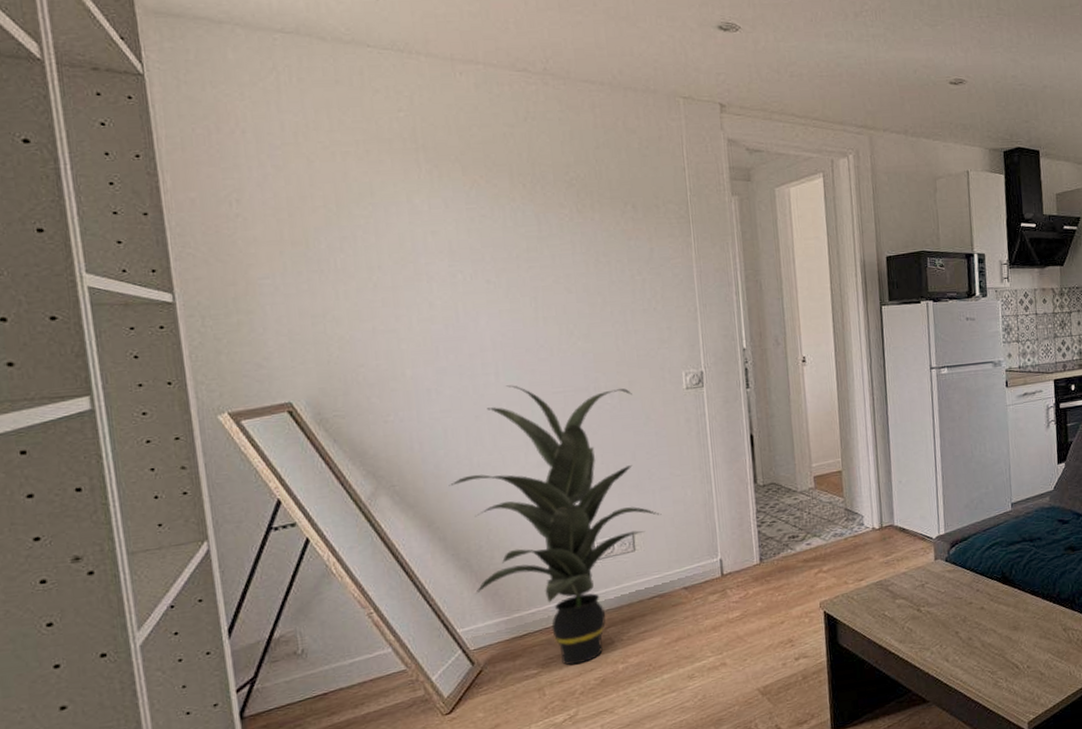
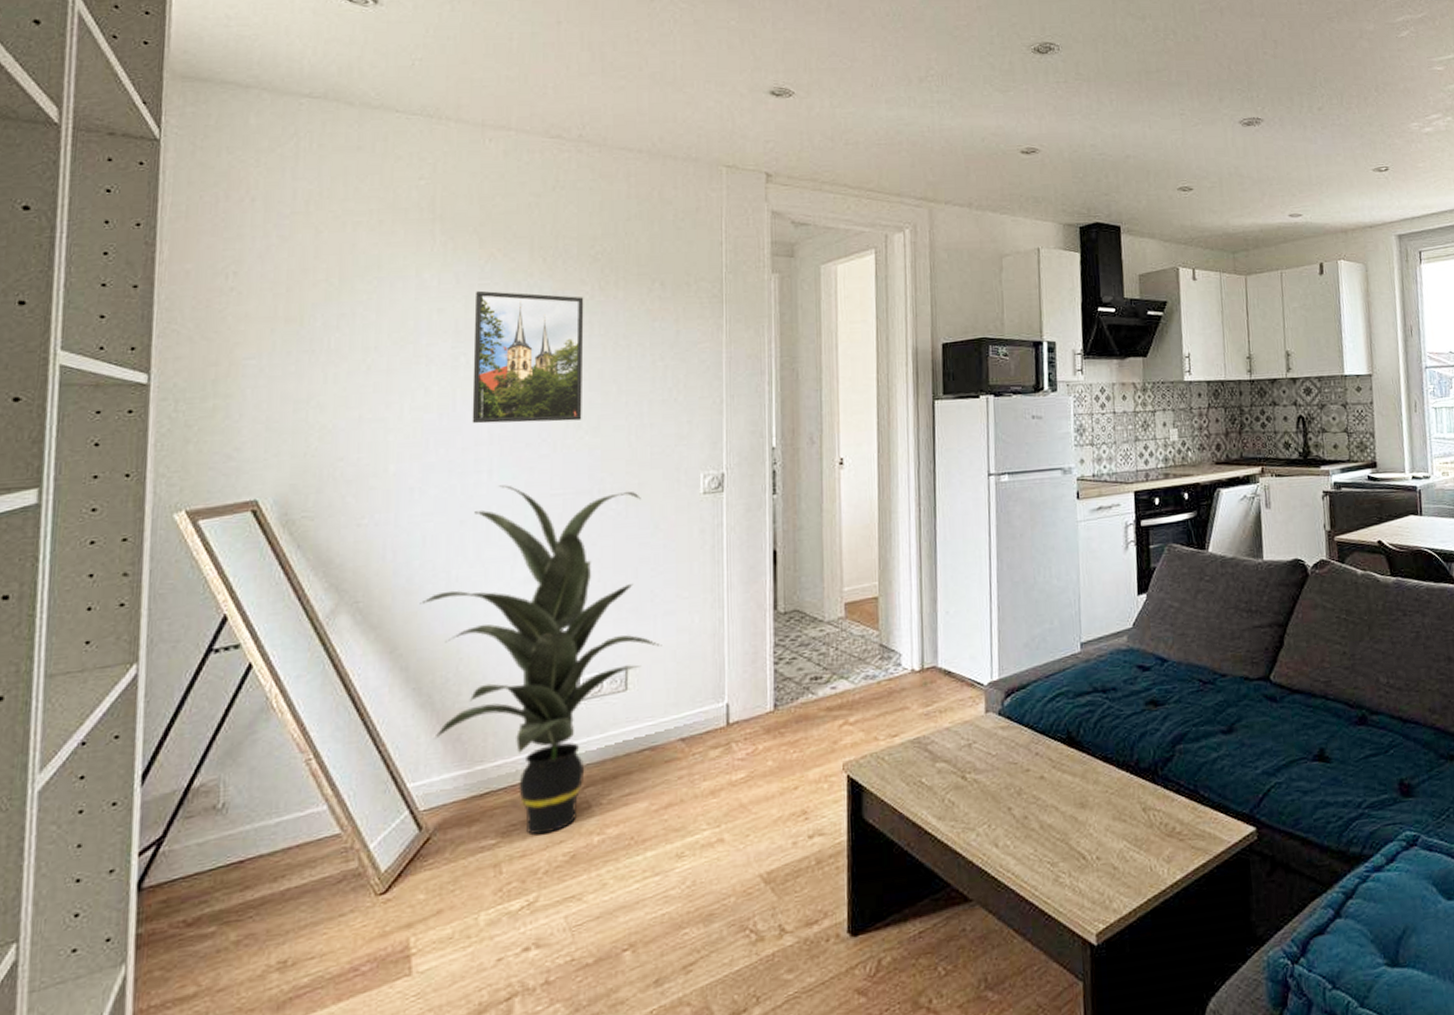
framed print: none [465,214,573,333] -> present [472,290,584,424]

